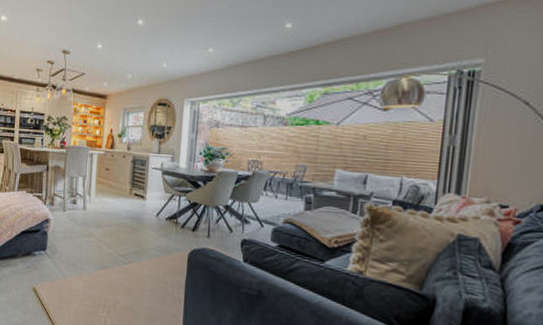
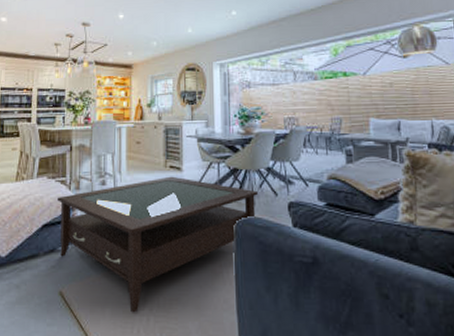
coffee table: none [34,202,214,314] -> present [58,176,258,313]

